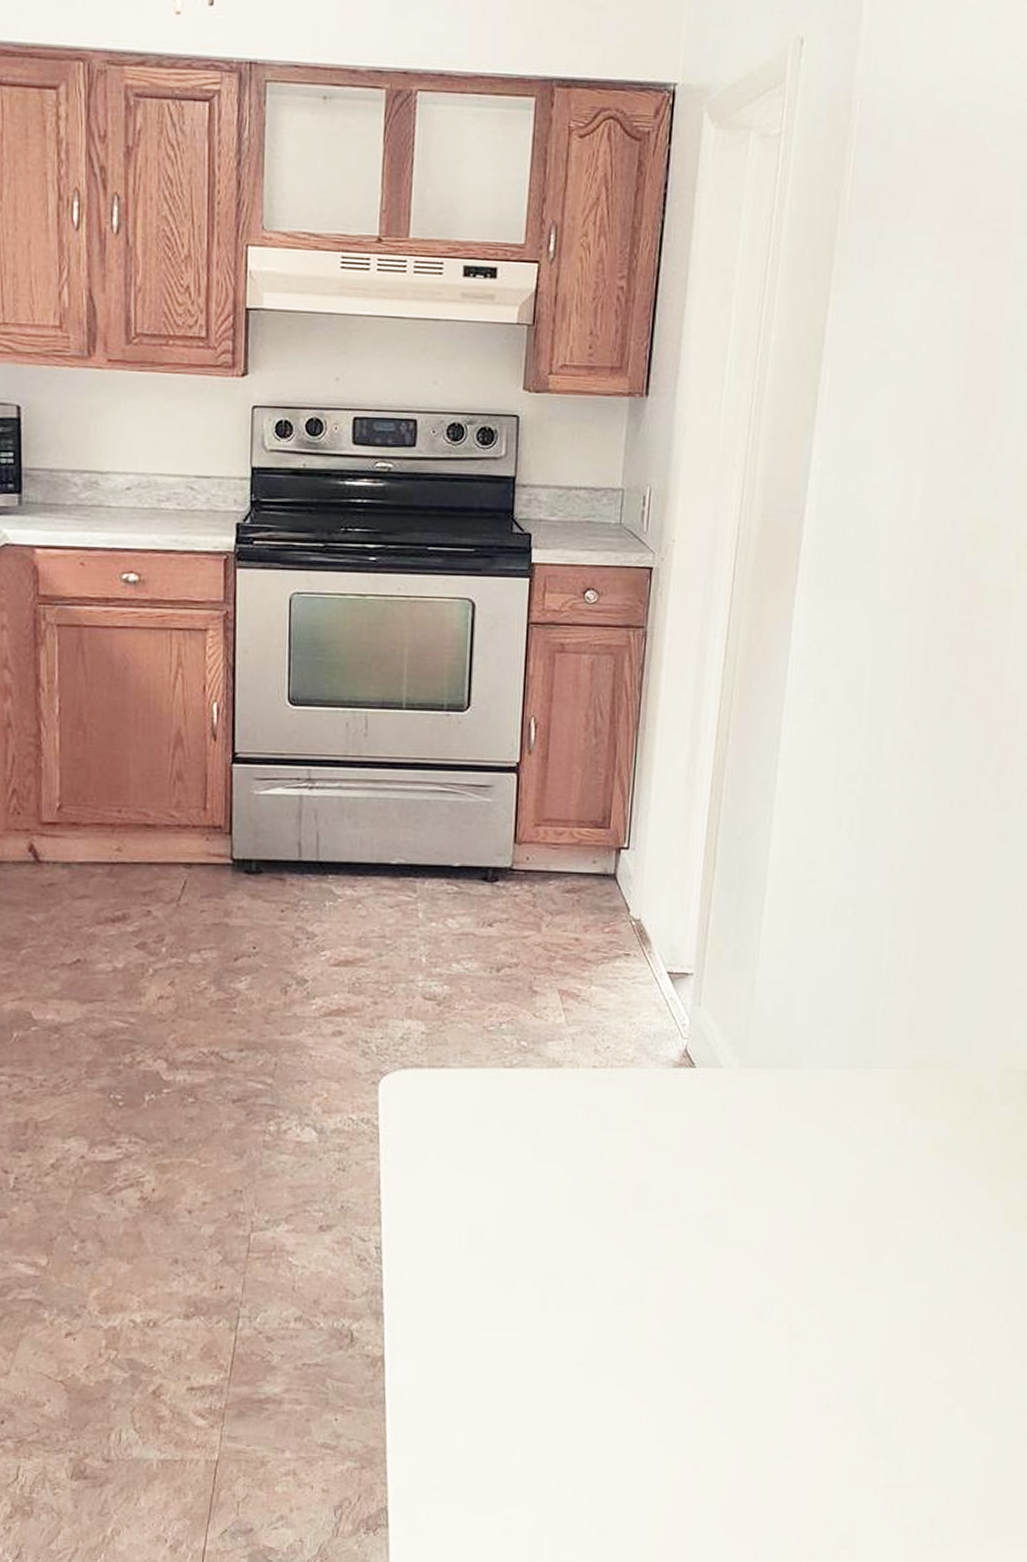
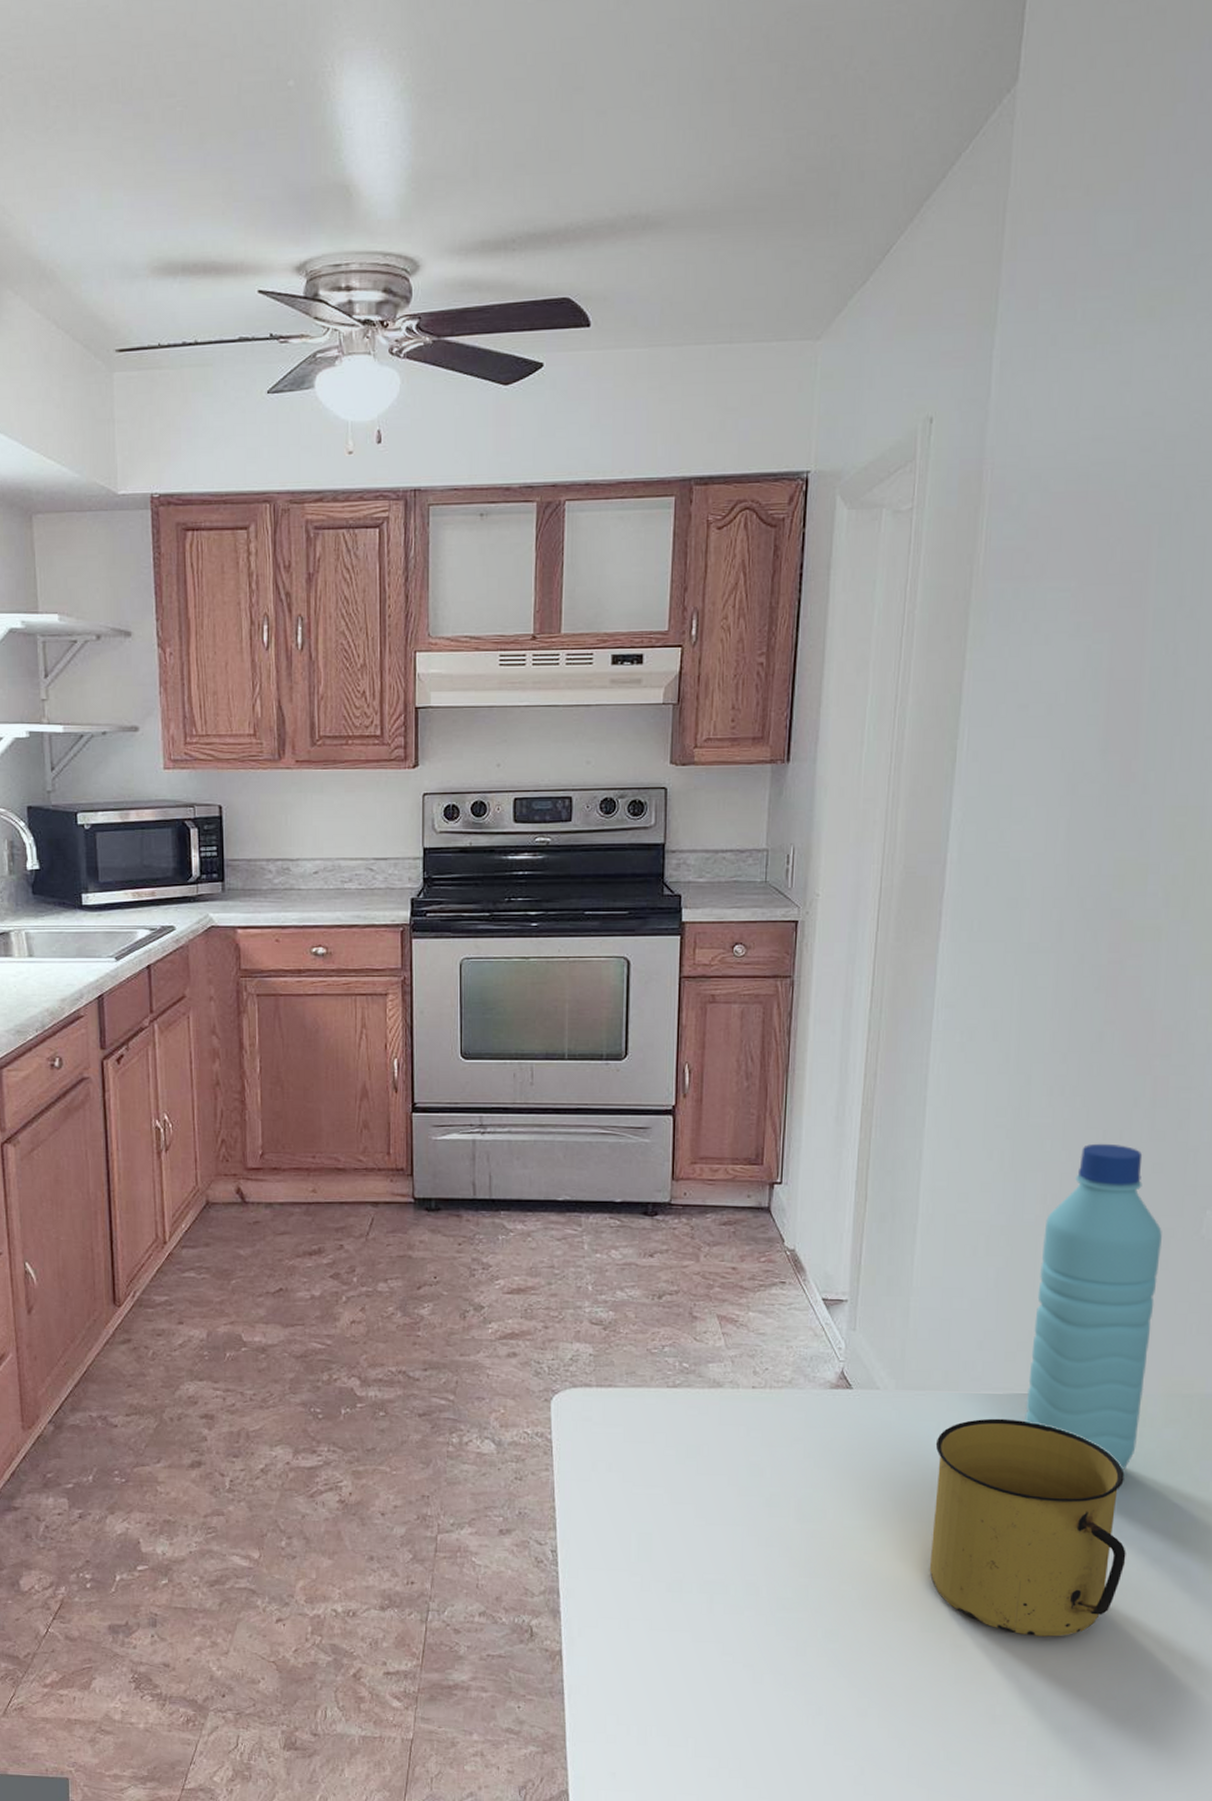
mug: none [768,1097,961,1322] -> present [929,1418,1126,1637]
water bottle: none [866,812,1004,1148] -> present [1025,1143,1162,1470]

